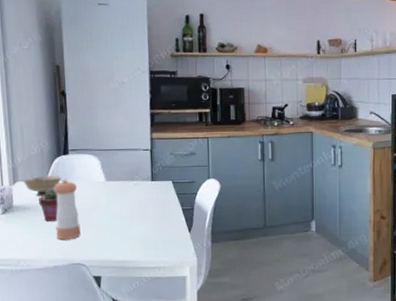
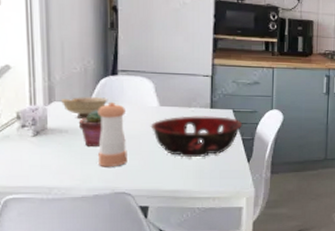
decorative bowl: none [99,188,182,229] -> present [150,116,243,158]

